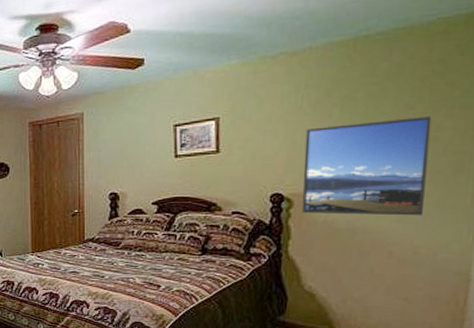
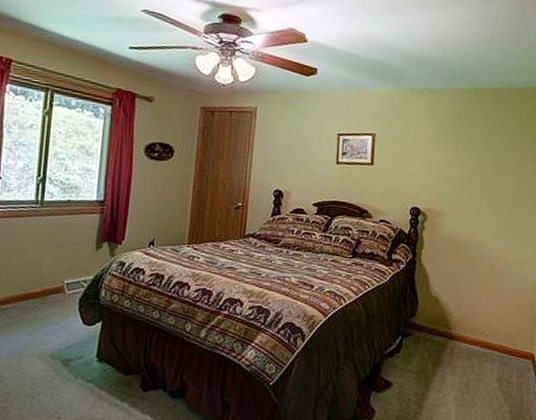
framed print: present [302,116,432,216] -> none [433,155,521,237]

